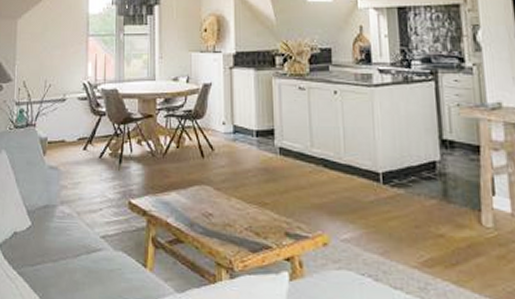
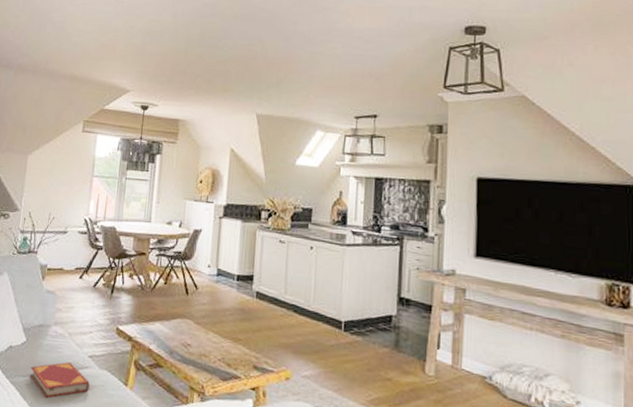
hardback book: none [39,245,105,288] -> present [30,362,90,398]

